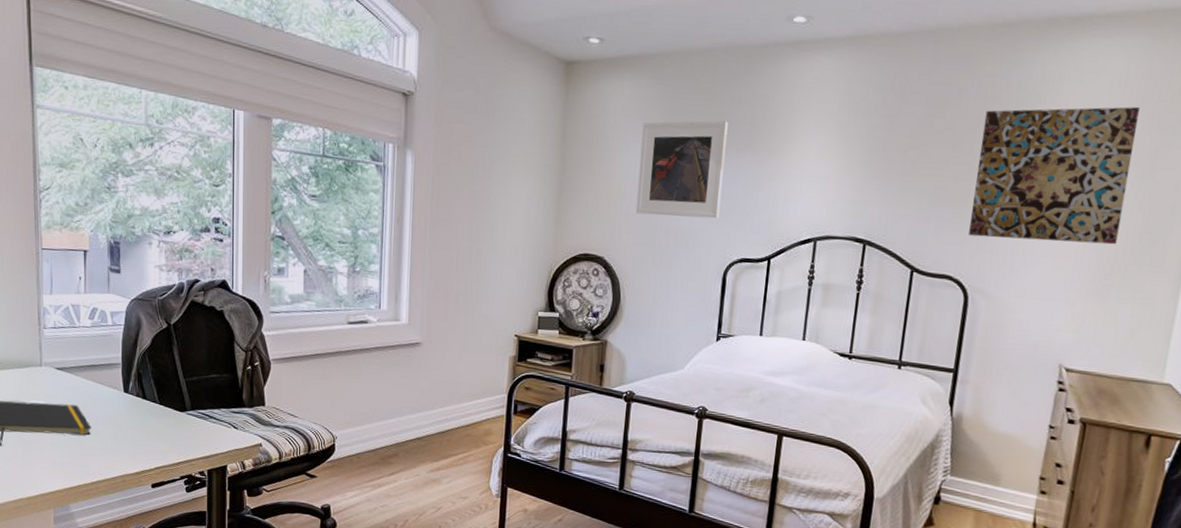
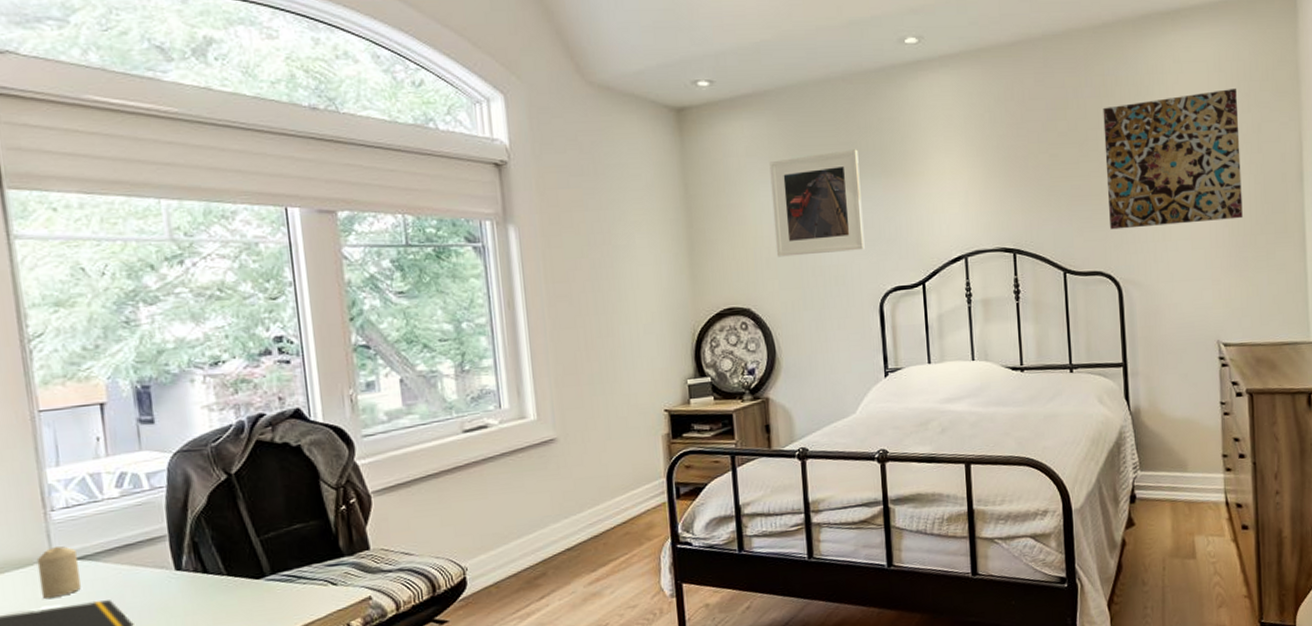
candle: none [31,357,59,396] -> present [36,546,82,598]

